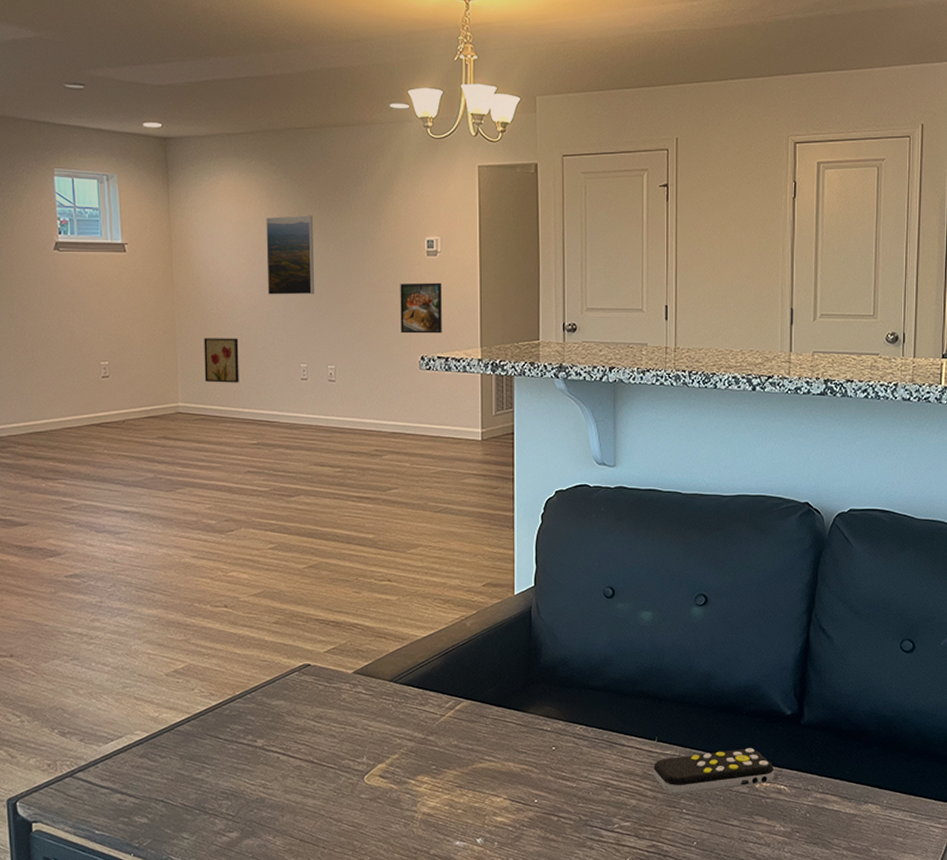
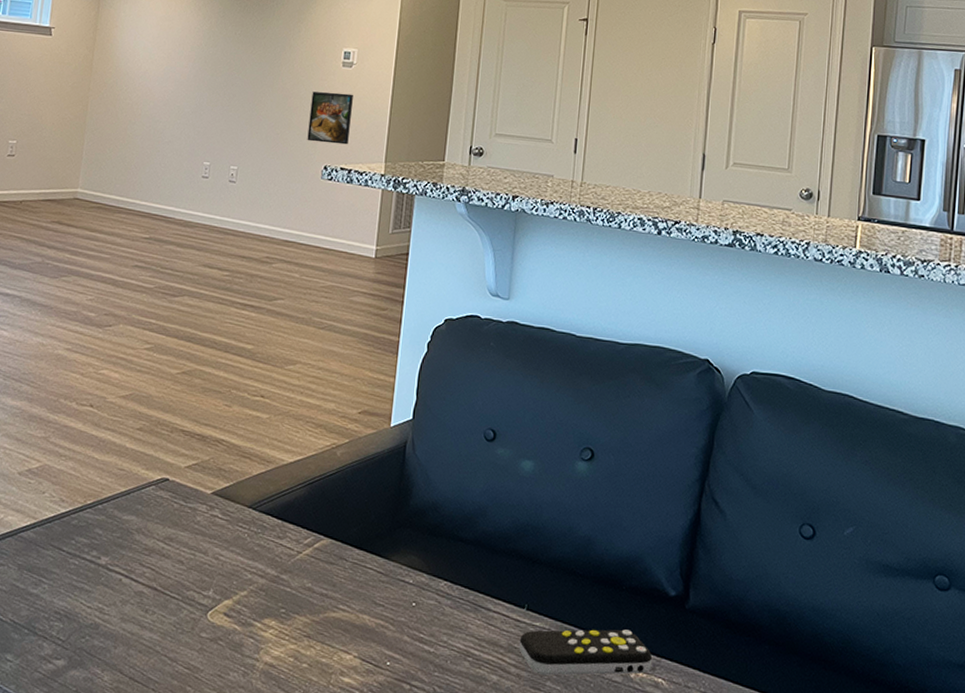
wall art: present [204,338,239,383] -> none [107,126,146,175]
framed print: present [266,215,314,295] -> none [181,15,236,94]

